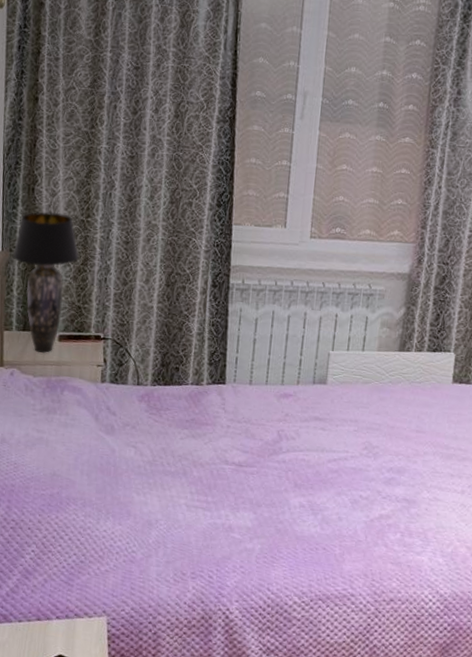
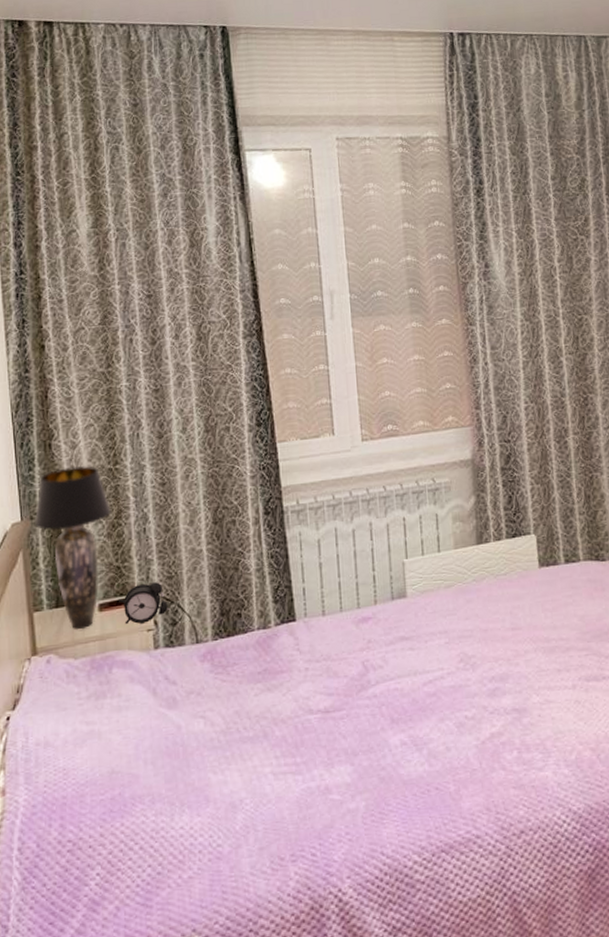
alarm clock: none [76,325,118,359] -> present [119,582,169,625]

